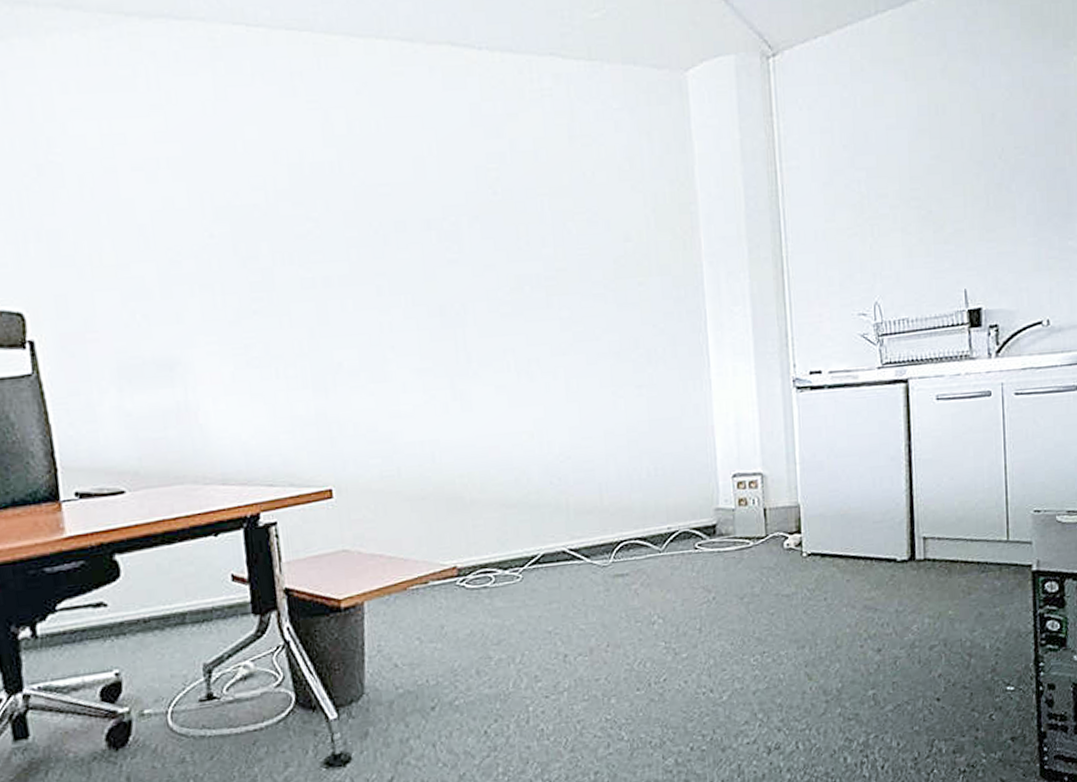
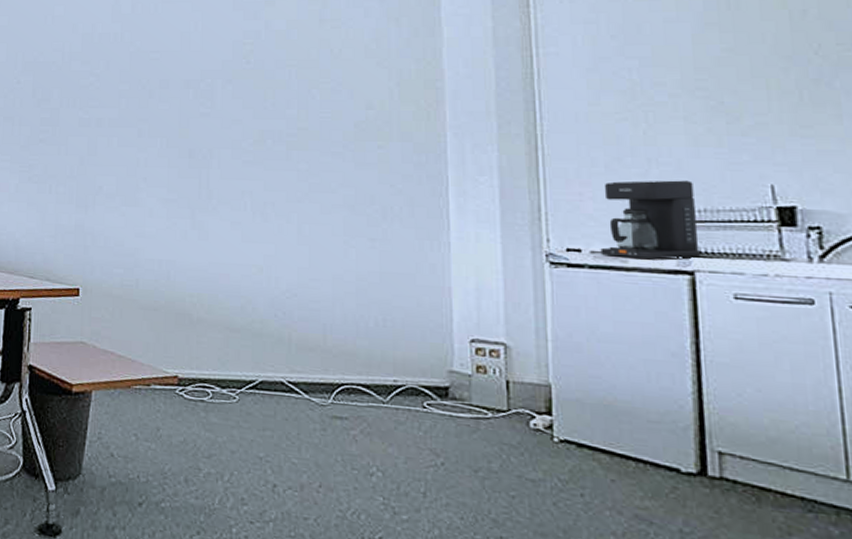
coffee maker: none [837,292,914,375] -> present [600,180,702,260]

